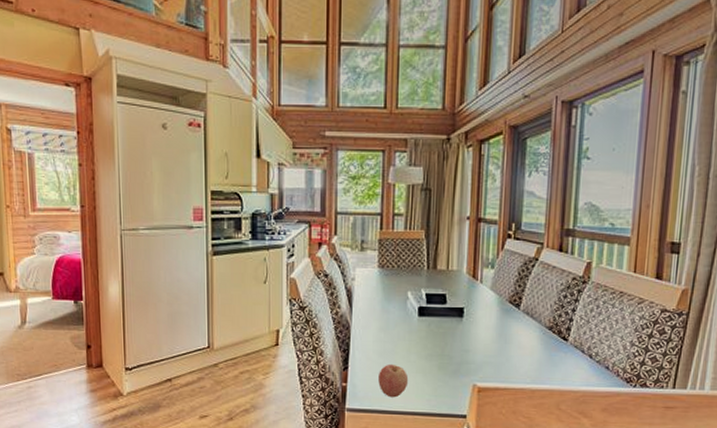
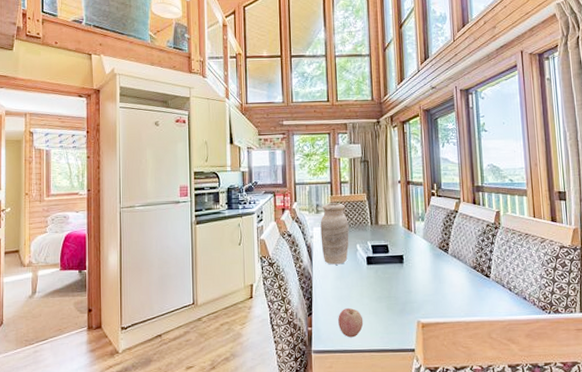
vase: none [364,239,400,314] -> present [320,203,349,265]

